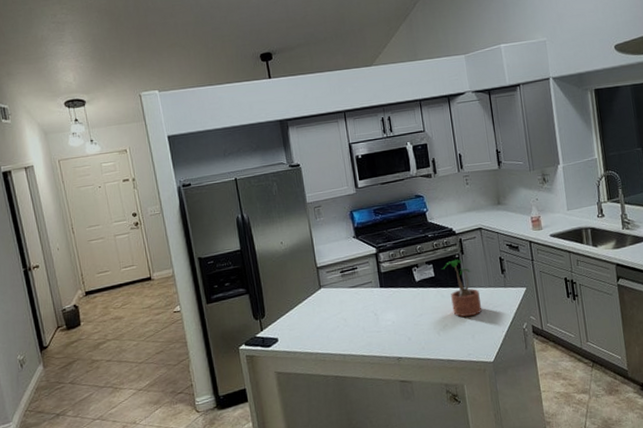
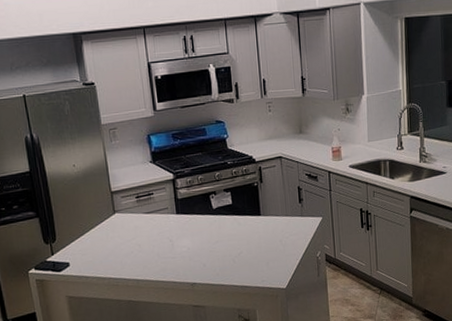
potted plant: present [440,259,483,317] -> none [238,187,278,245]

